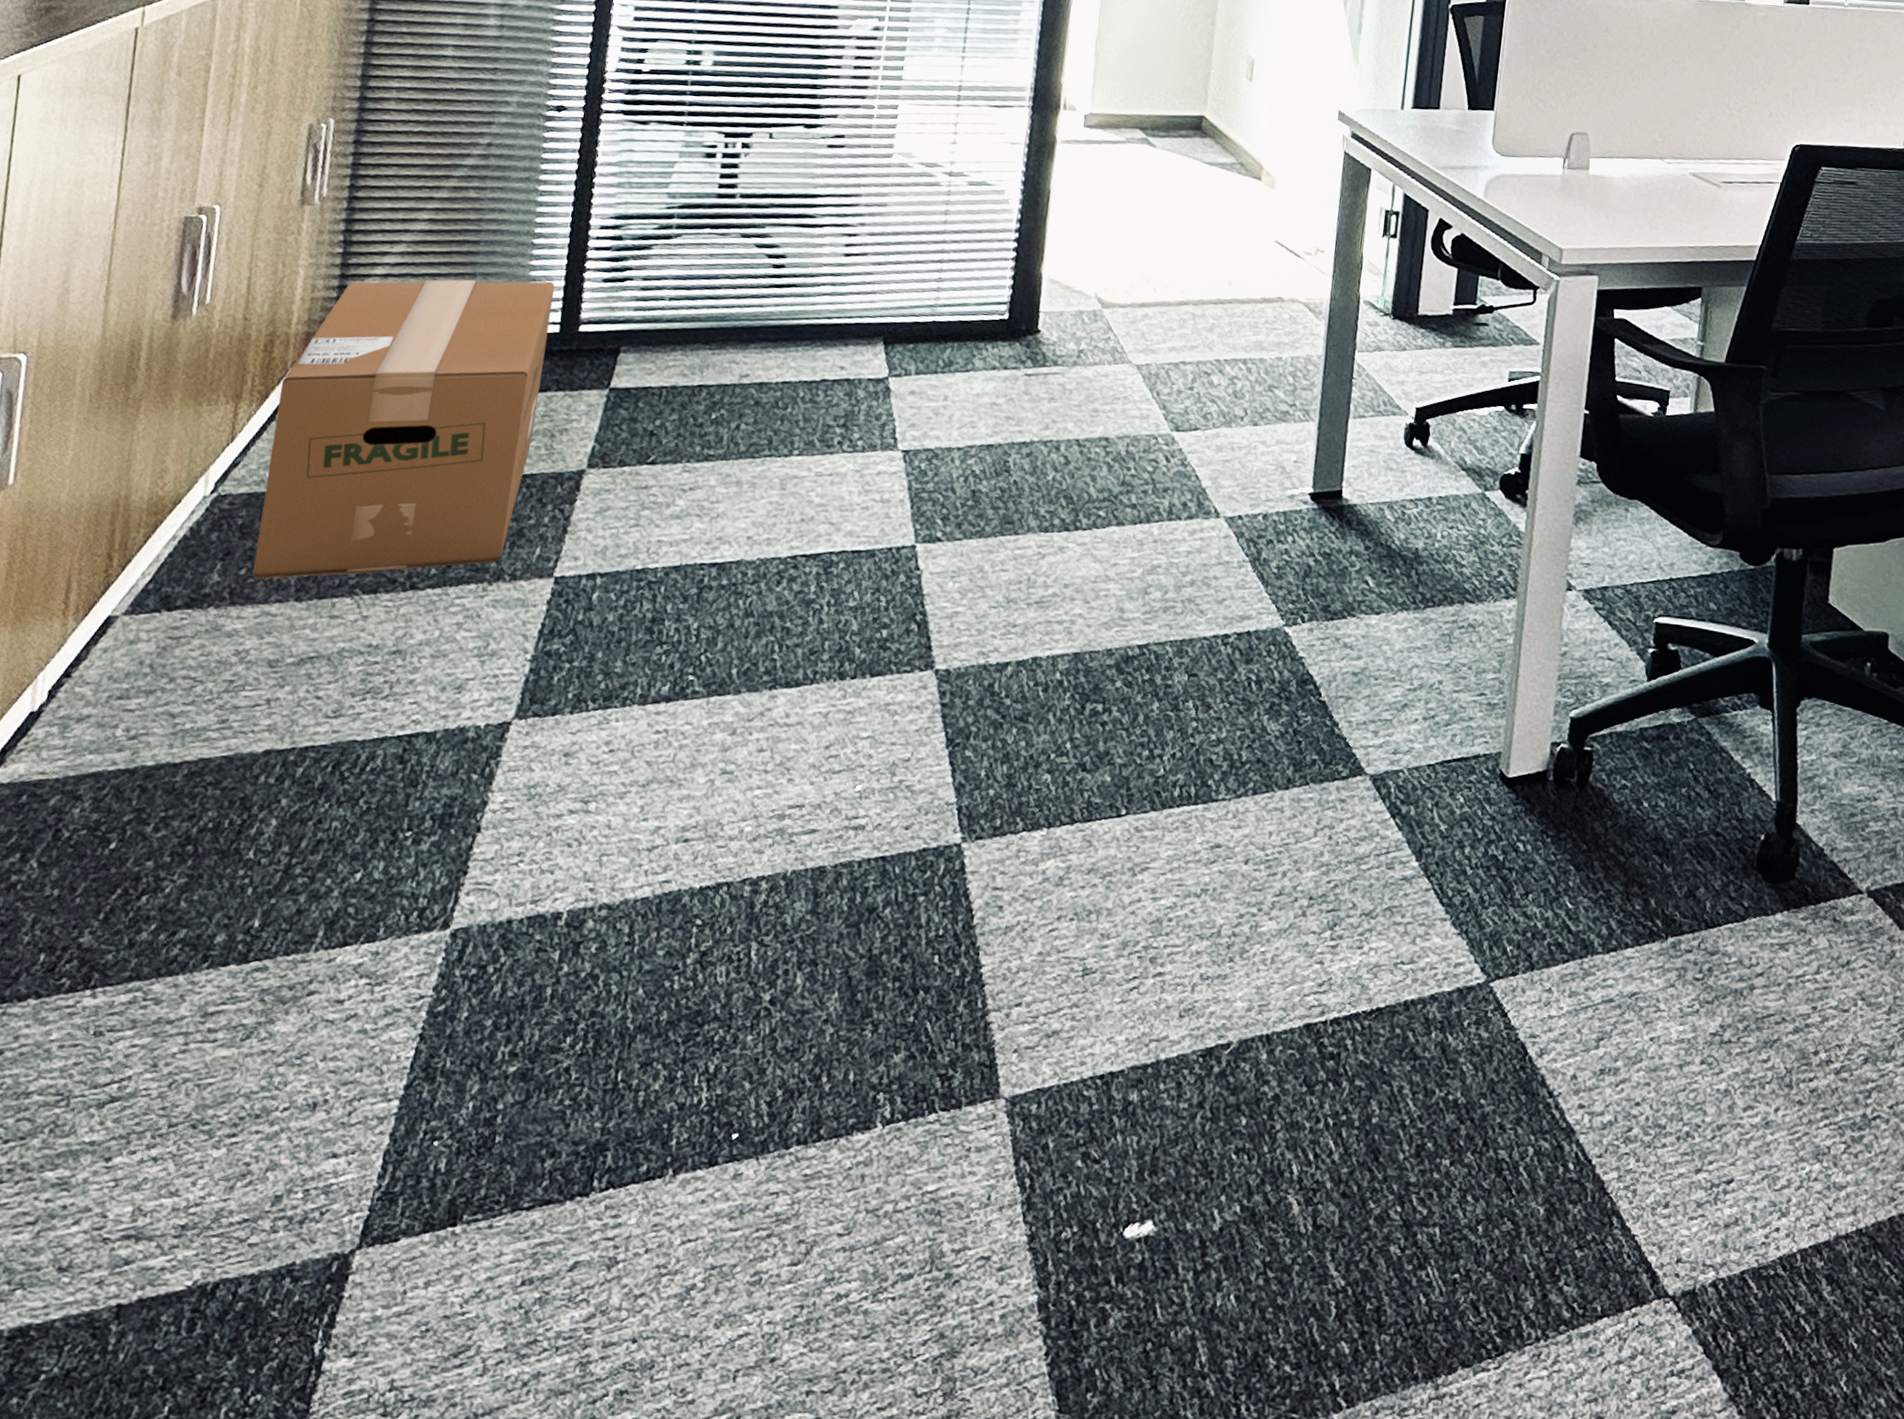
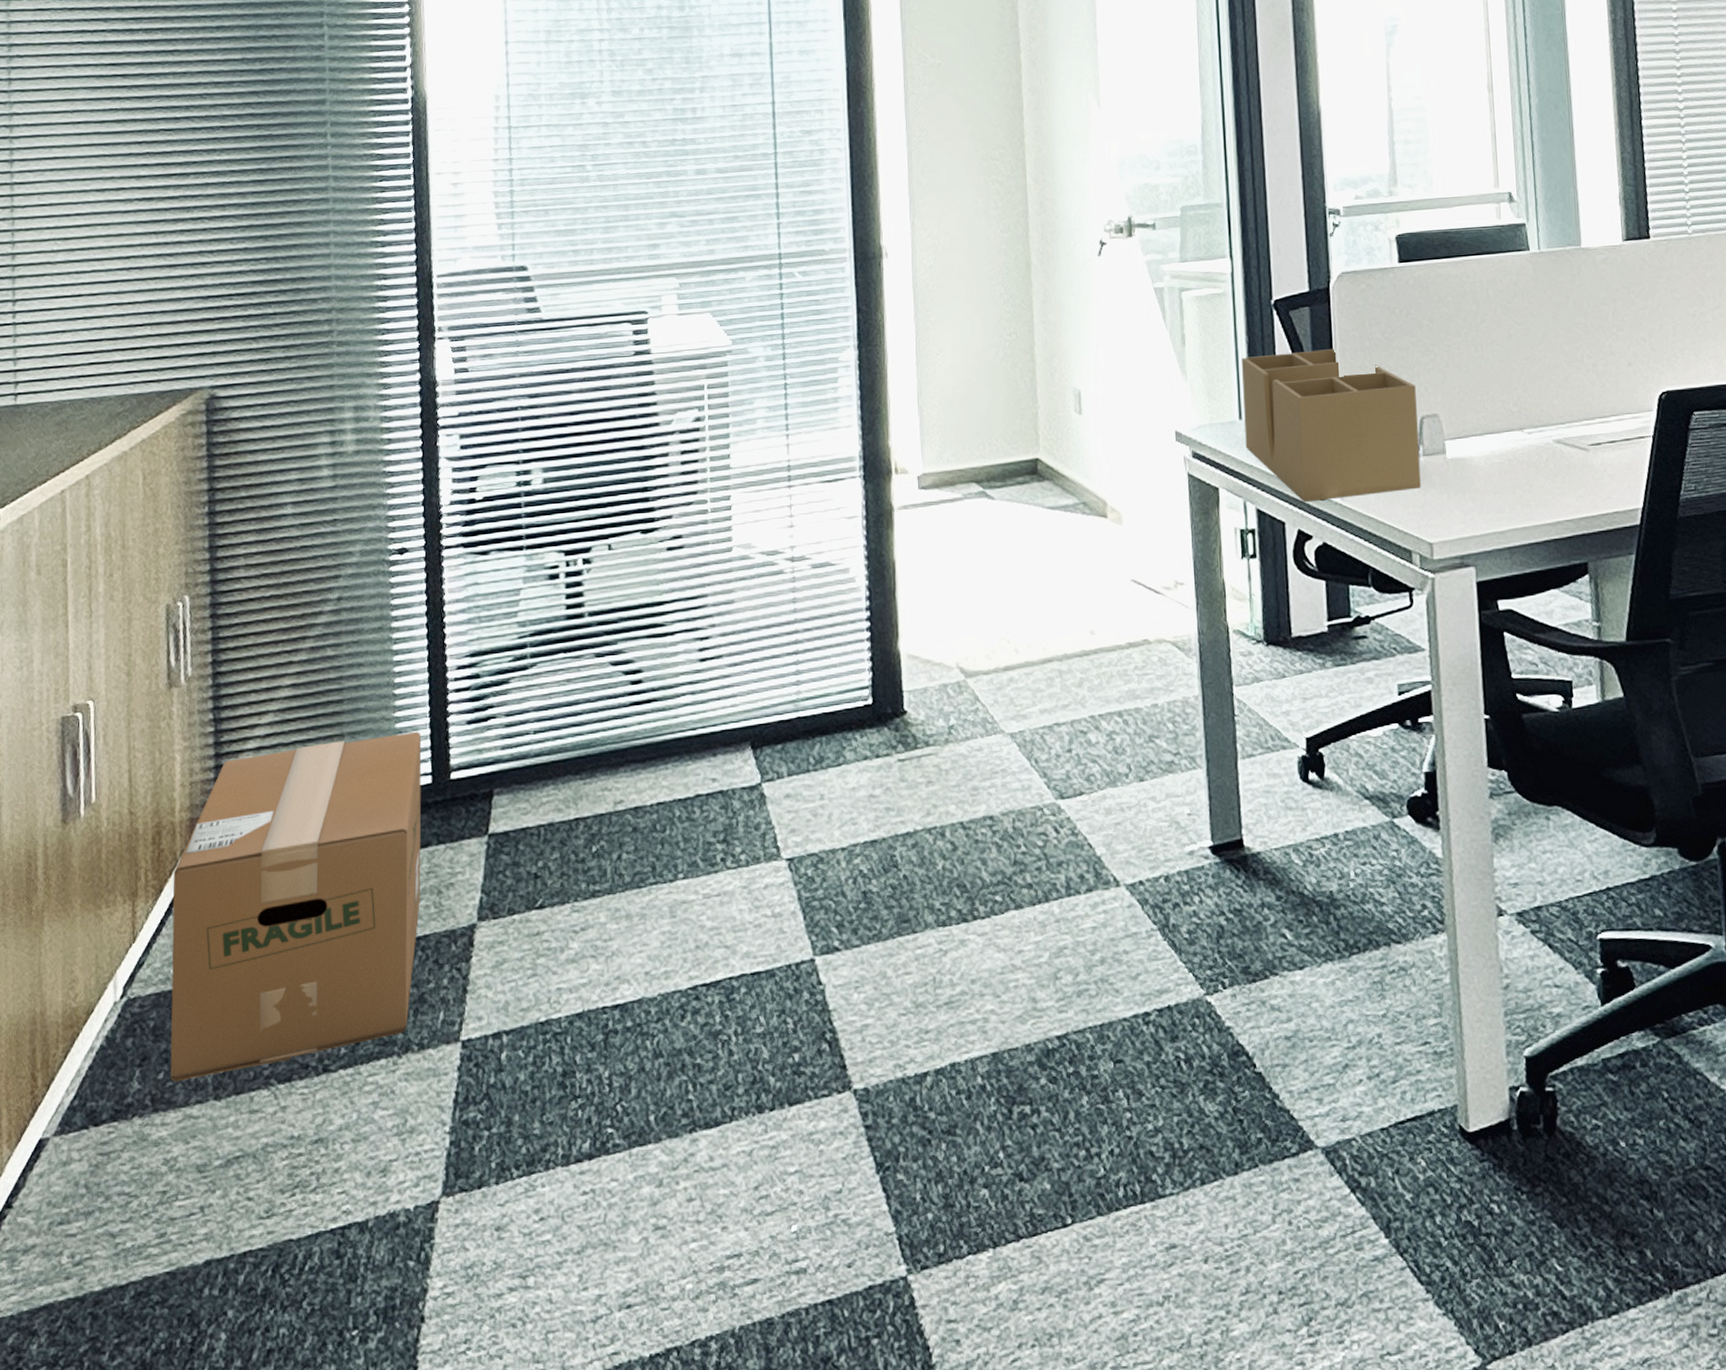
desk organizer: none [1403,52,1571,198] -> present [1241,349,1421,503]

